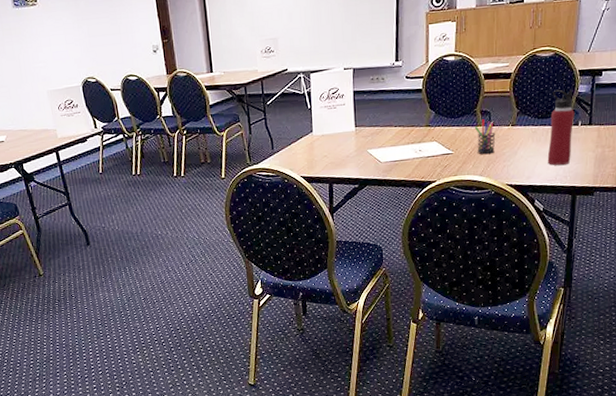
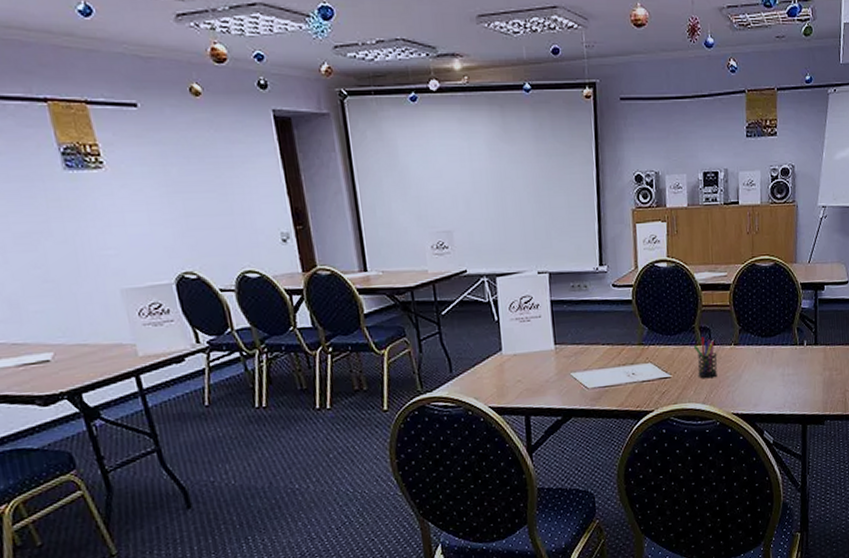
water bottle: present [547,89,575,166] -> none [774,304,800,391]

